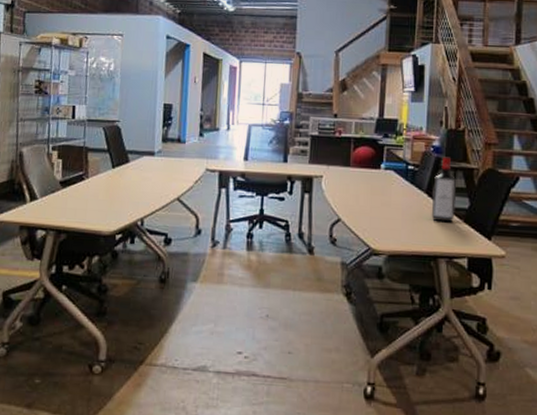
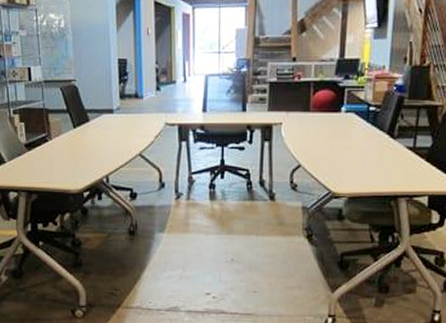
liquor bottle: present [431,156,457,223] -> none [392,95,419,162]

